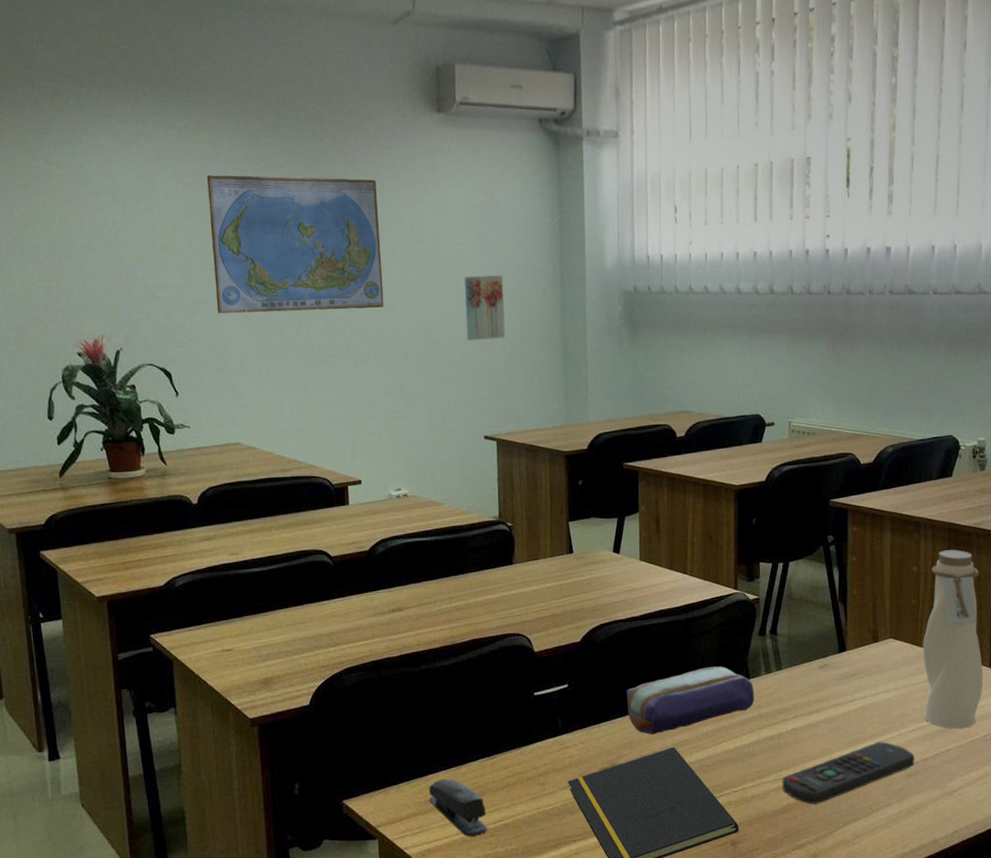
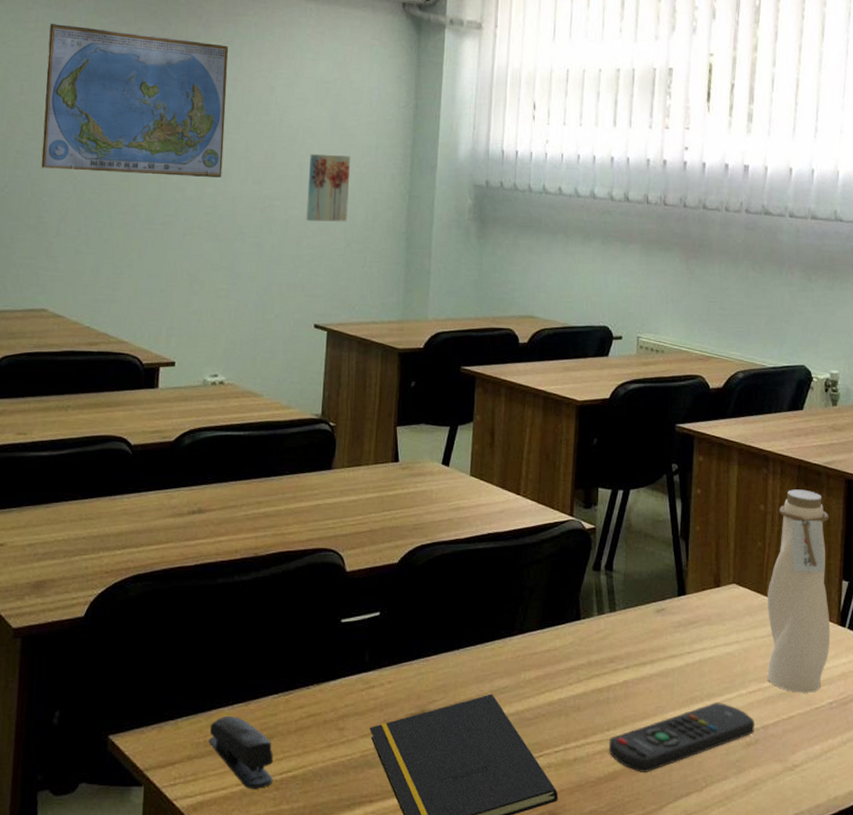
pencil case: present [626,666,755,735] -> none [443,603,585,678]

